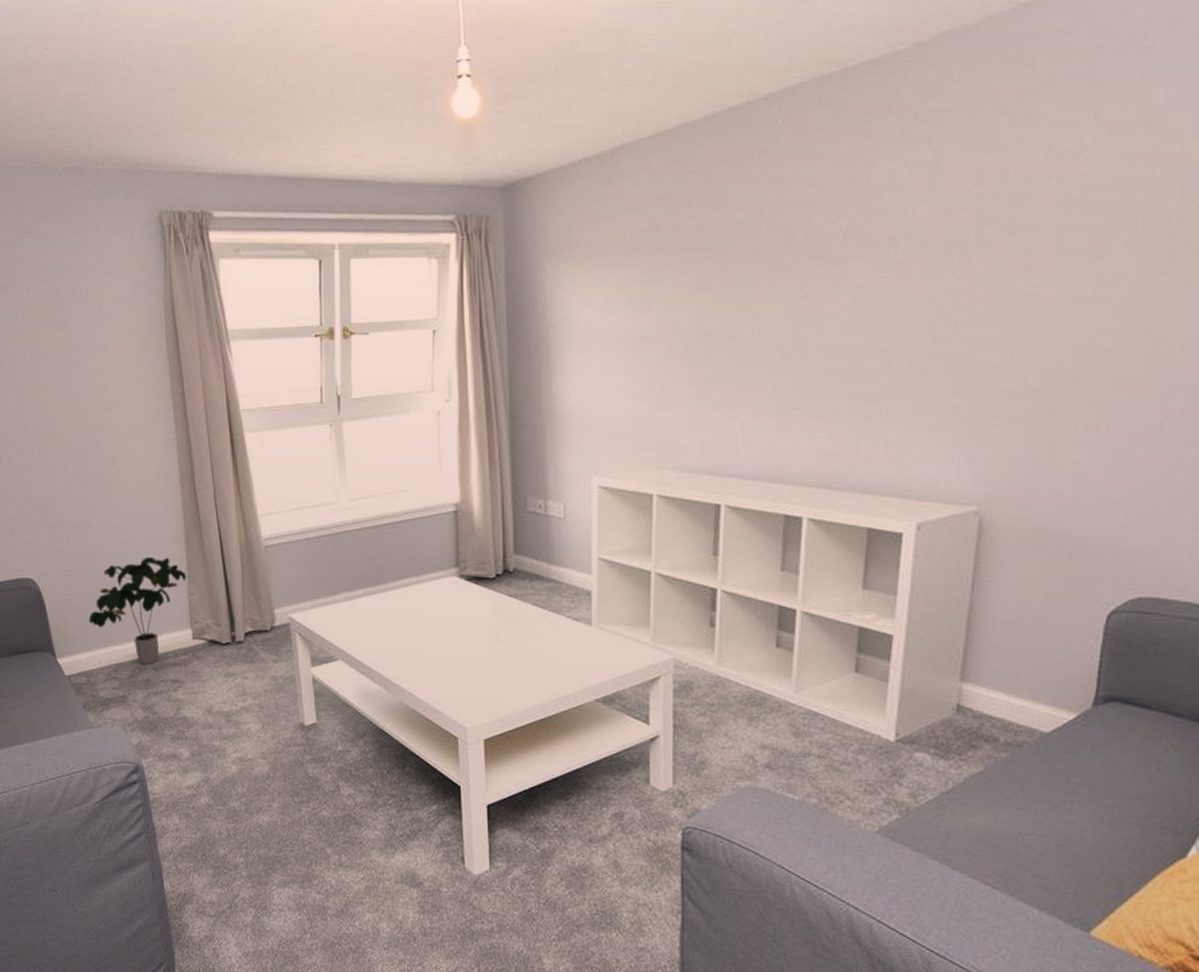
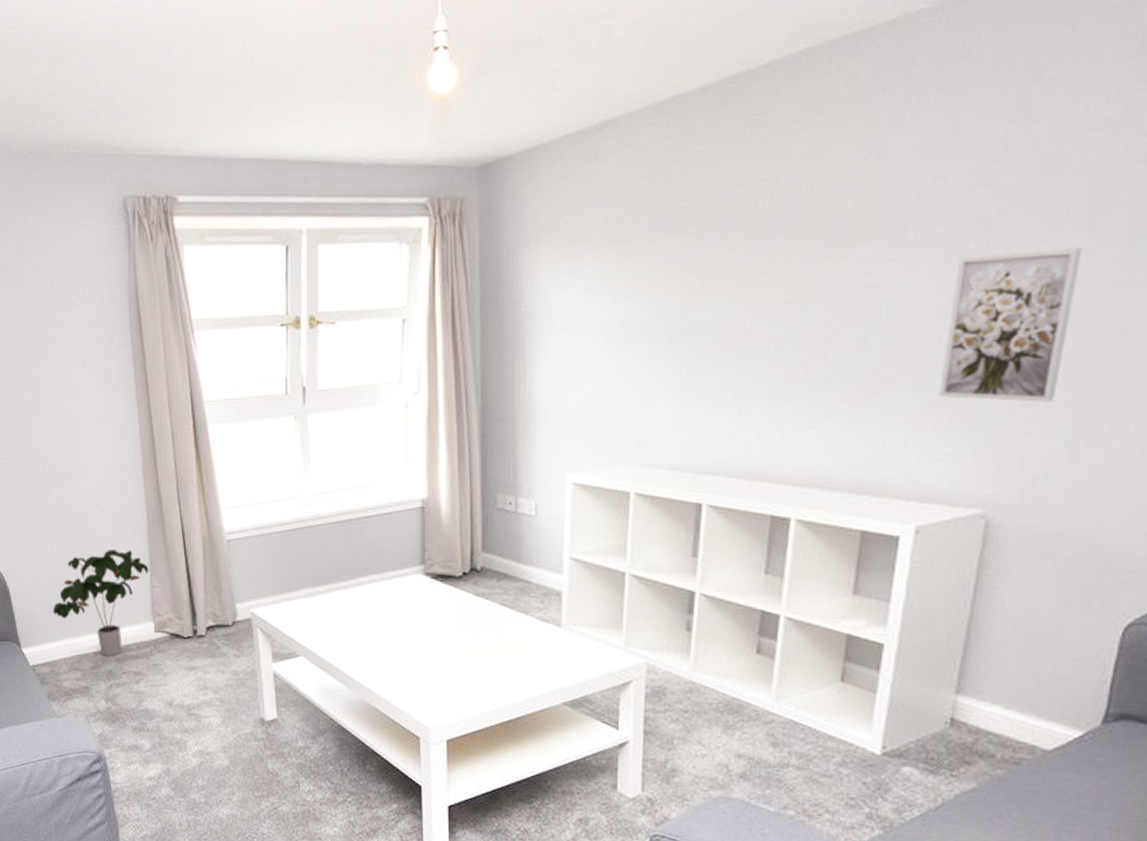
wall art: none [932,265,1052,407] -> present [939,247,1082,402]

